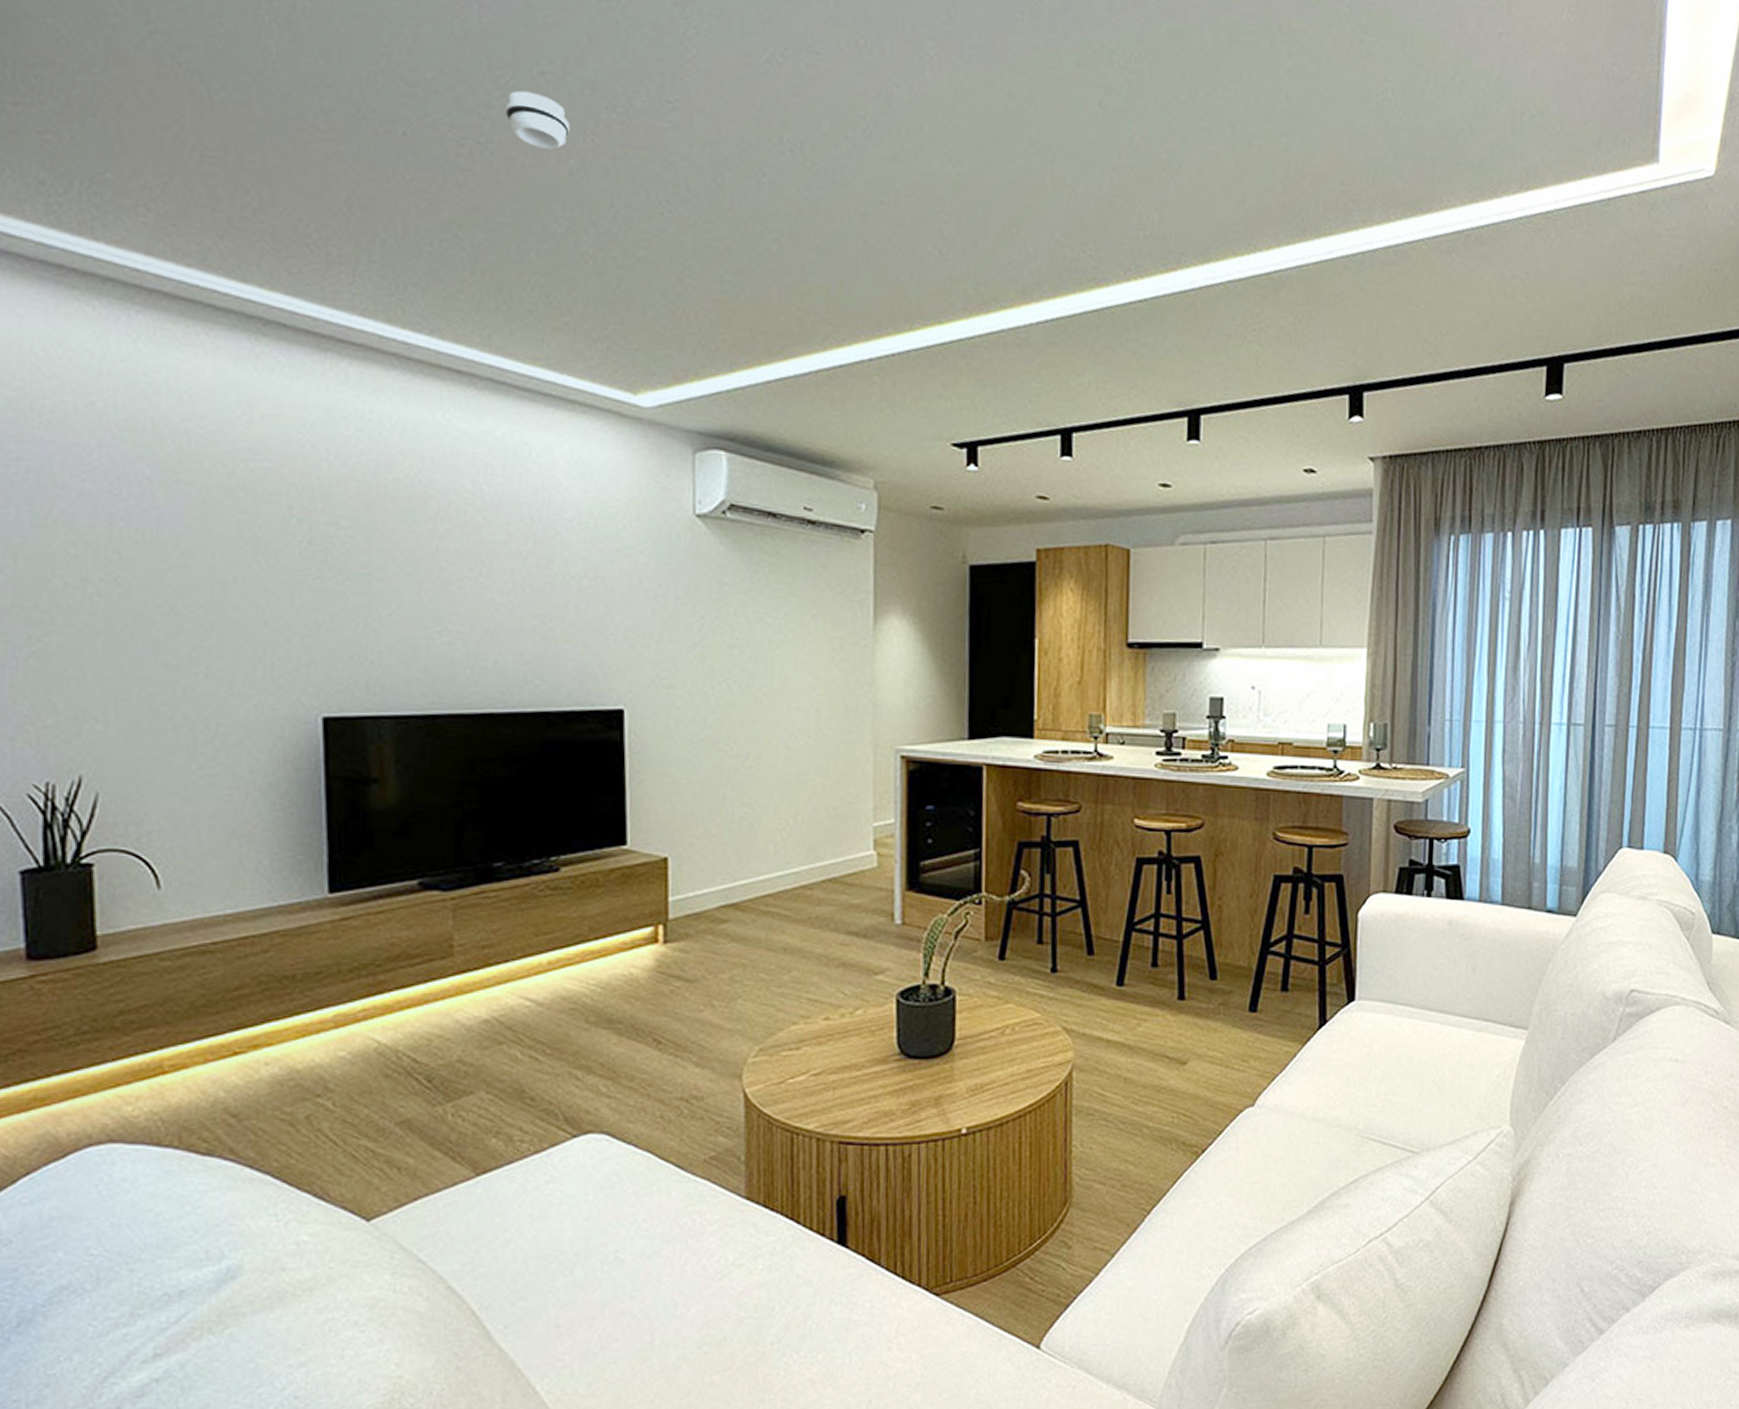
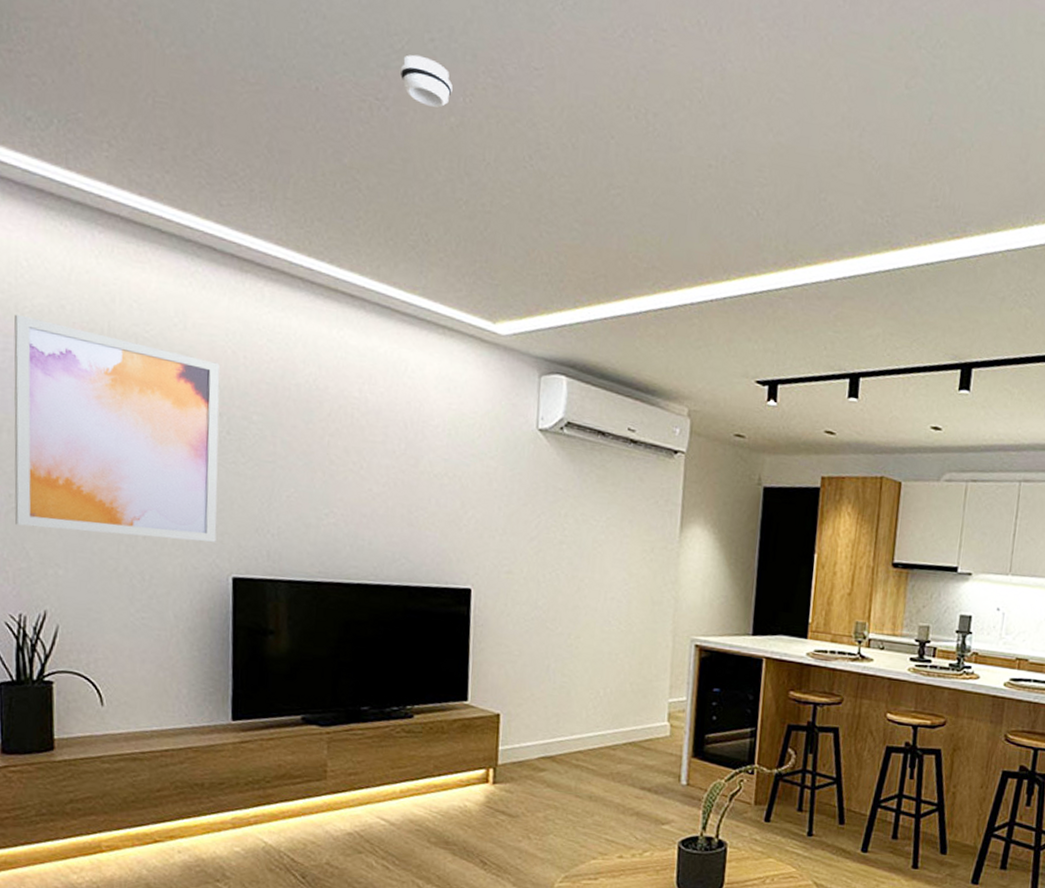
wall art: none [30,415,300,677] -> present [14,314,220,542]

